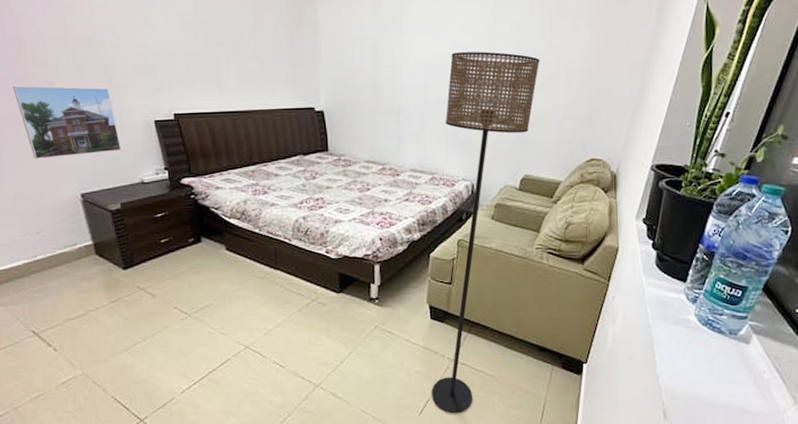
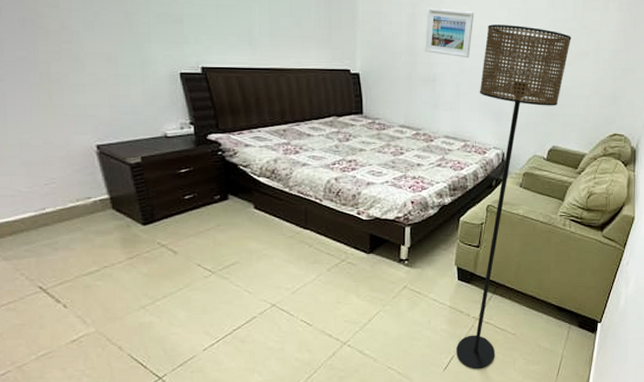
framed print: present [12,85,122,159] -> none [18,26,143,106]
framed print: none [388,40,437,88] -> present [425,7,475,58]

